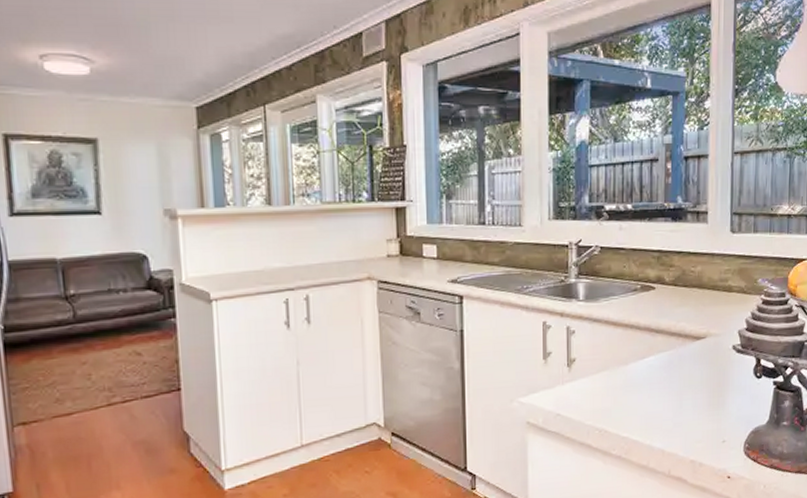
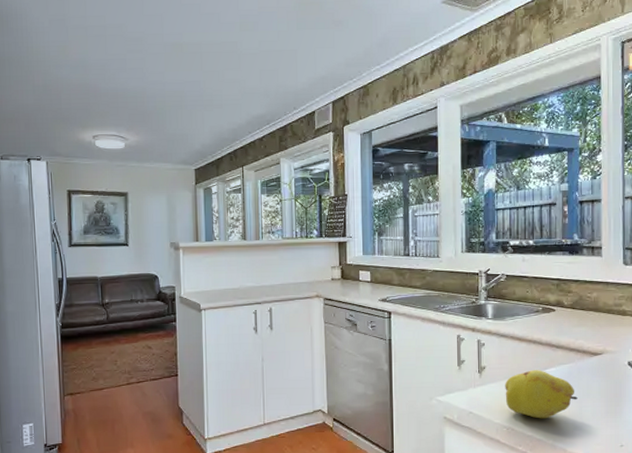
fruit: none [598,359,678,417] -> present [505,370,578,419]

